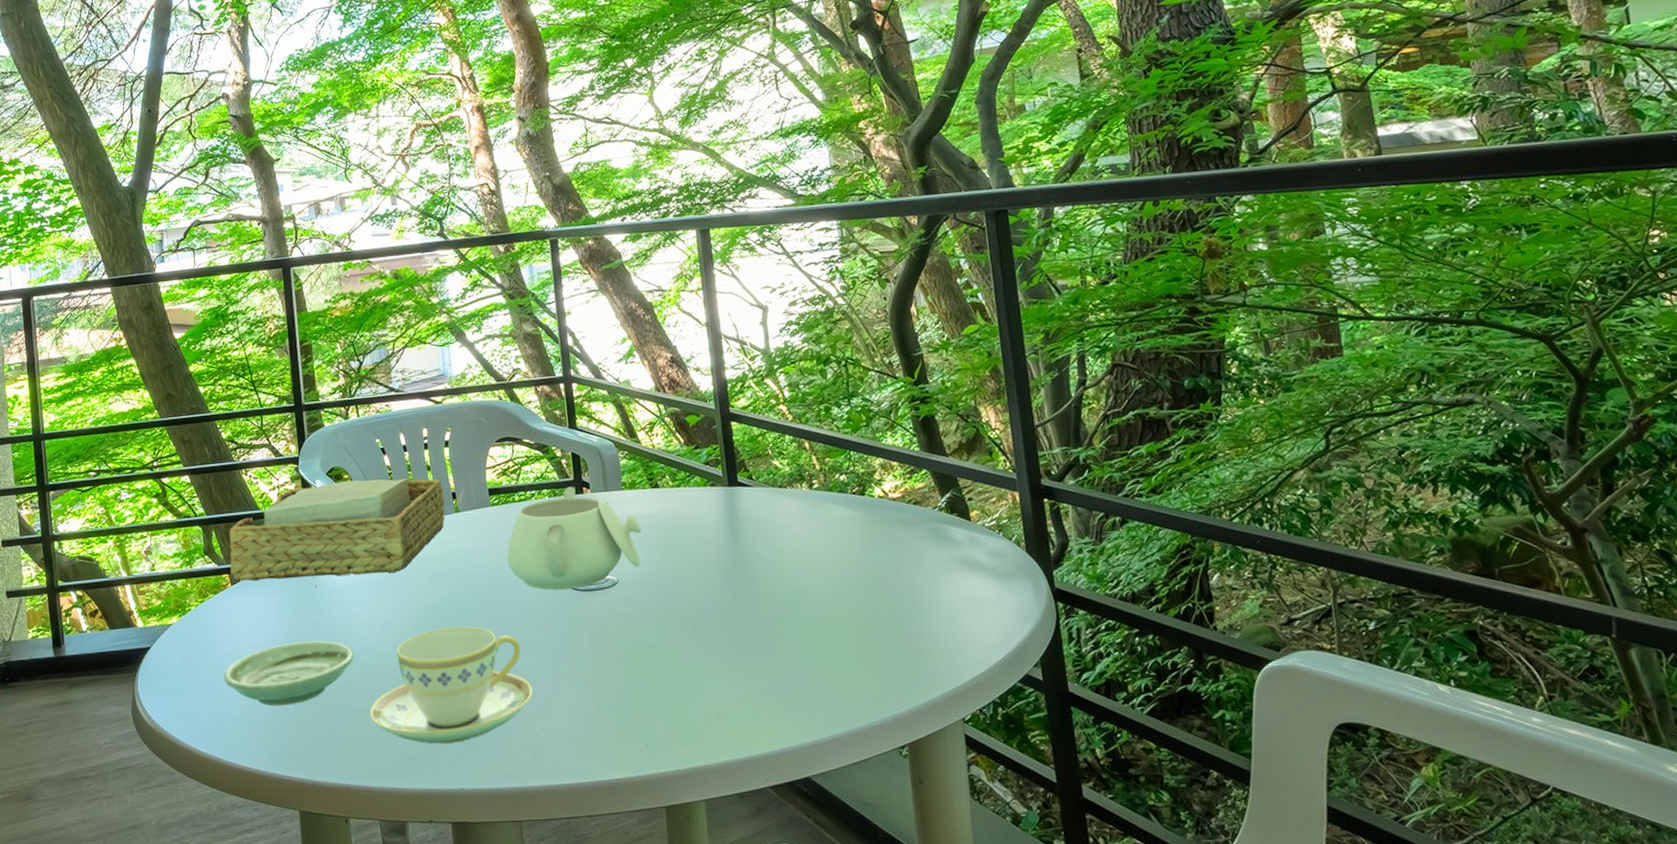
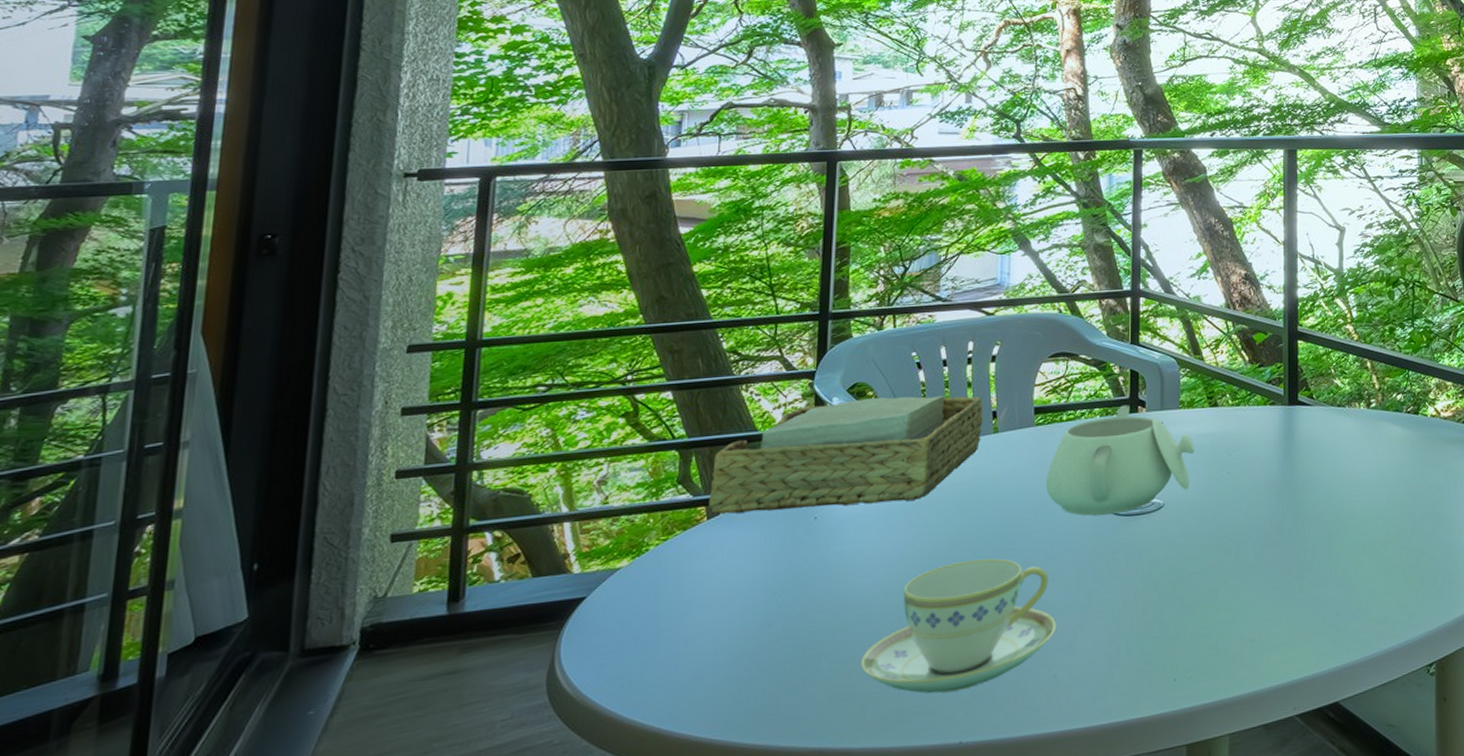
saucer: present [224,640,355,707] -> none [680,580,851,661]

